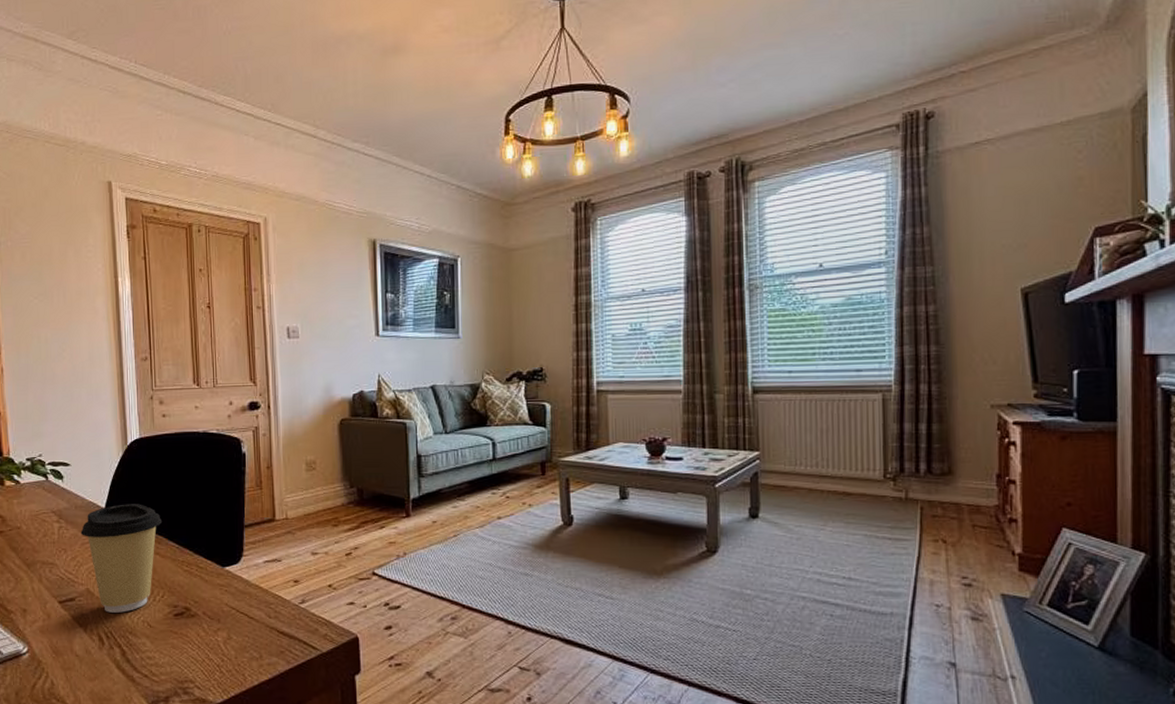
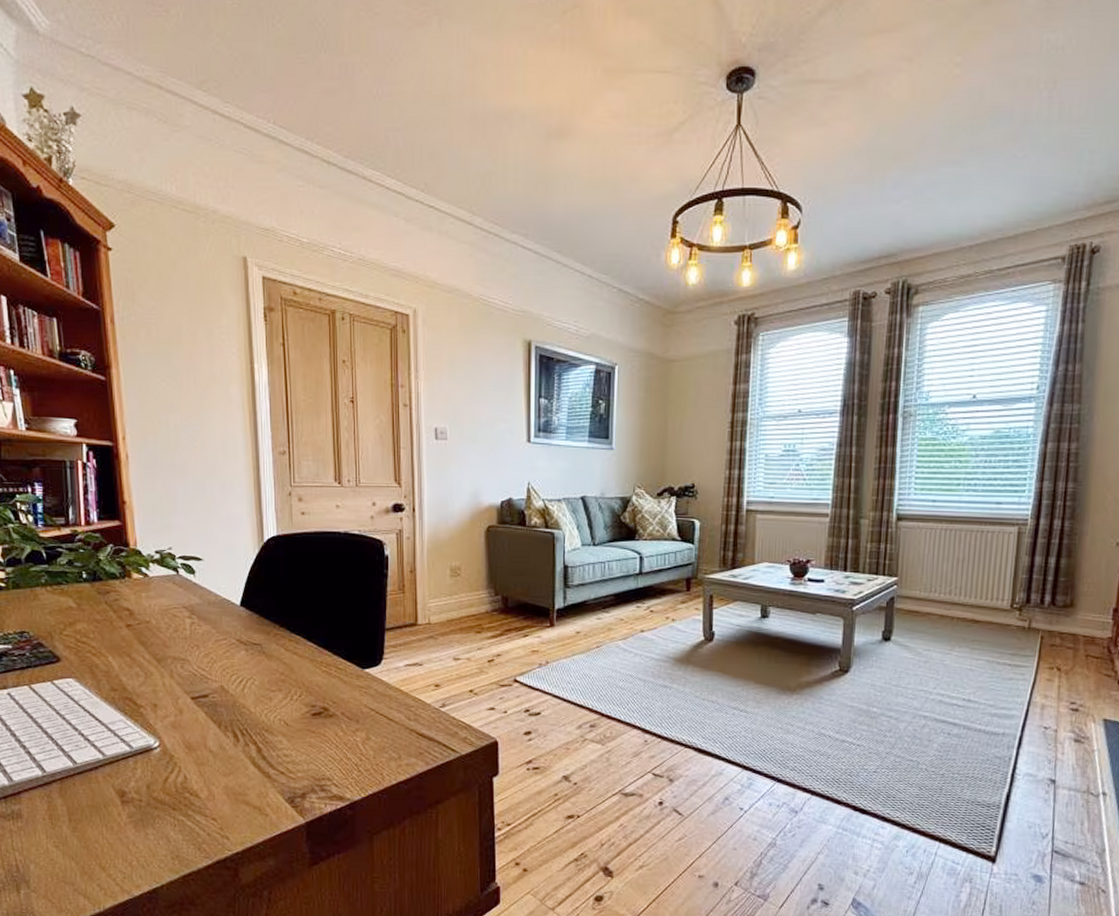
coffee cup: present [80,504,163,613] -> none [214,602,301,711]

